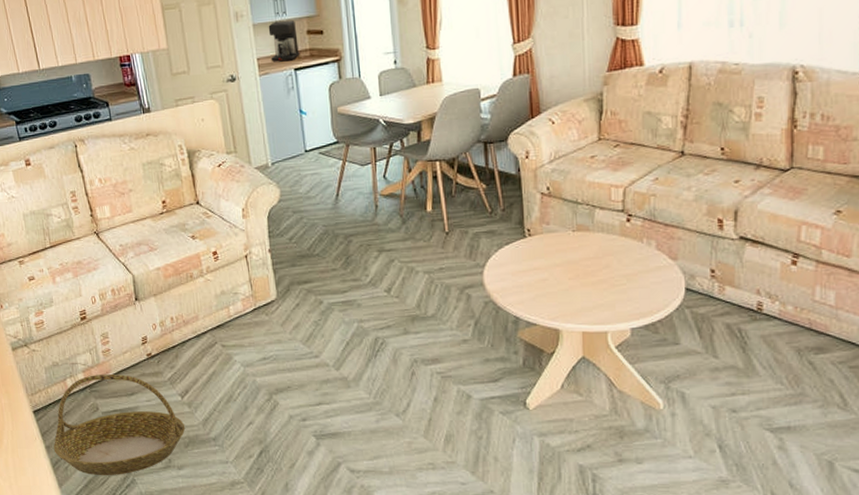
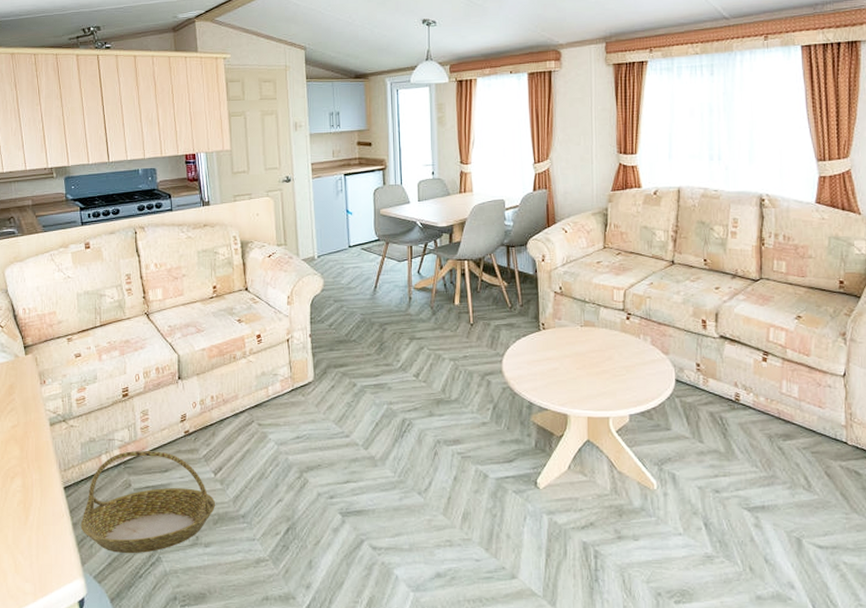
coffee maker: present [268,19,300,62] -> none [323,132,350,167]

